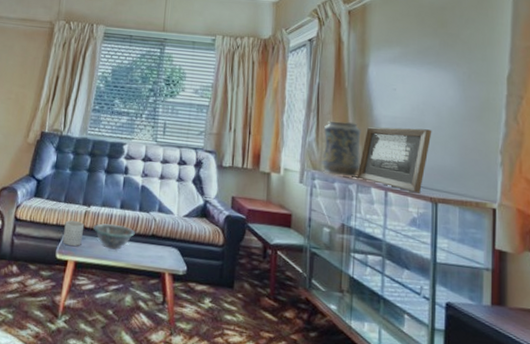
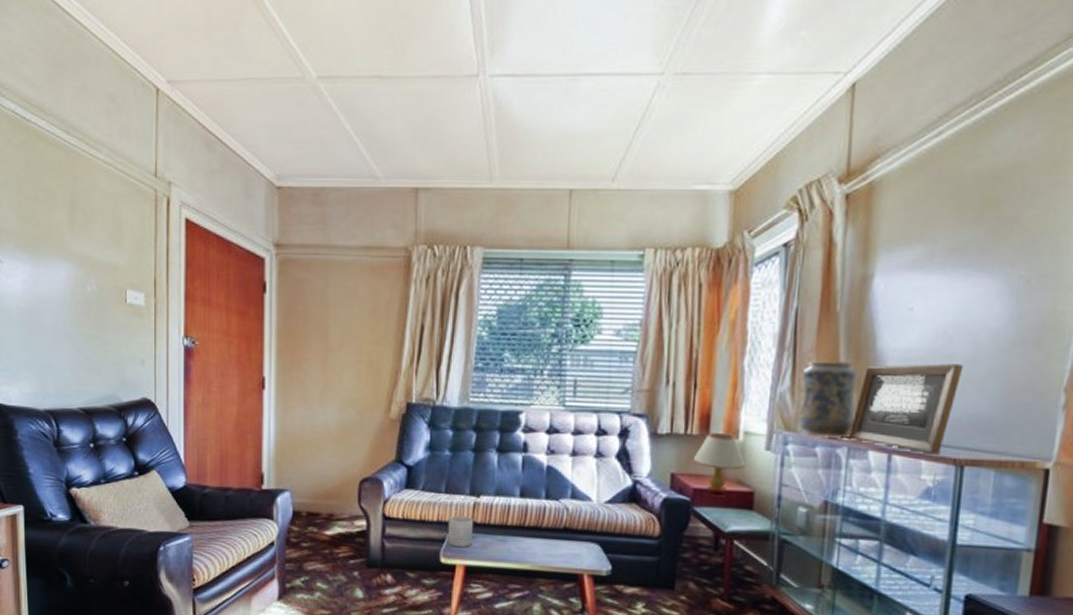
decorative bowl: present [93,223,135,250] -> none [485,516,541,549]
table lamp: none [247,168,285,216] -> present [692,433,745,497]

